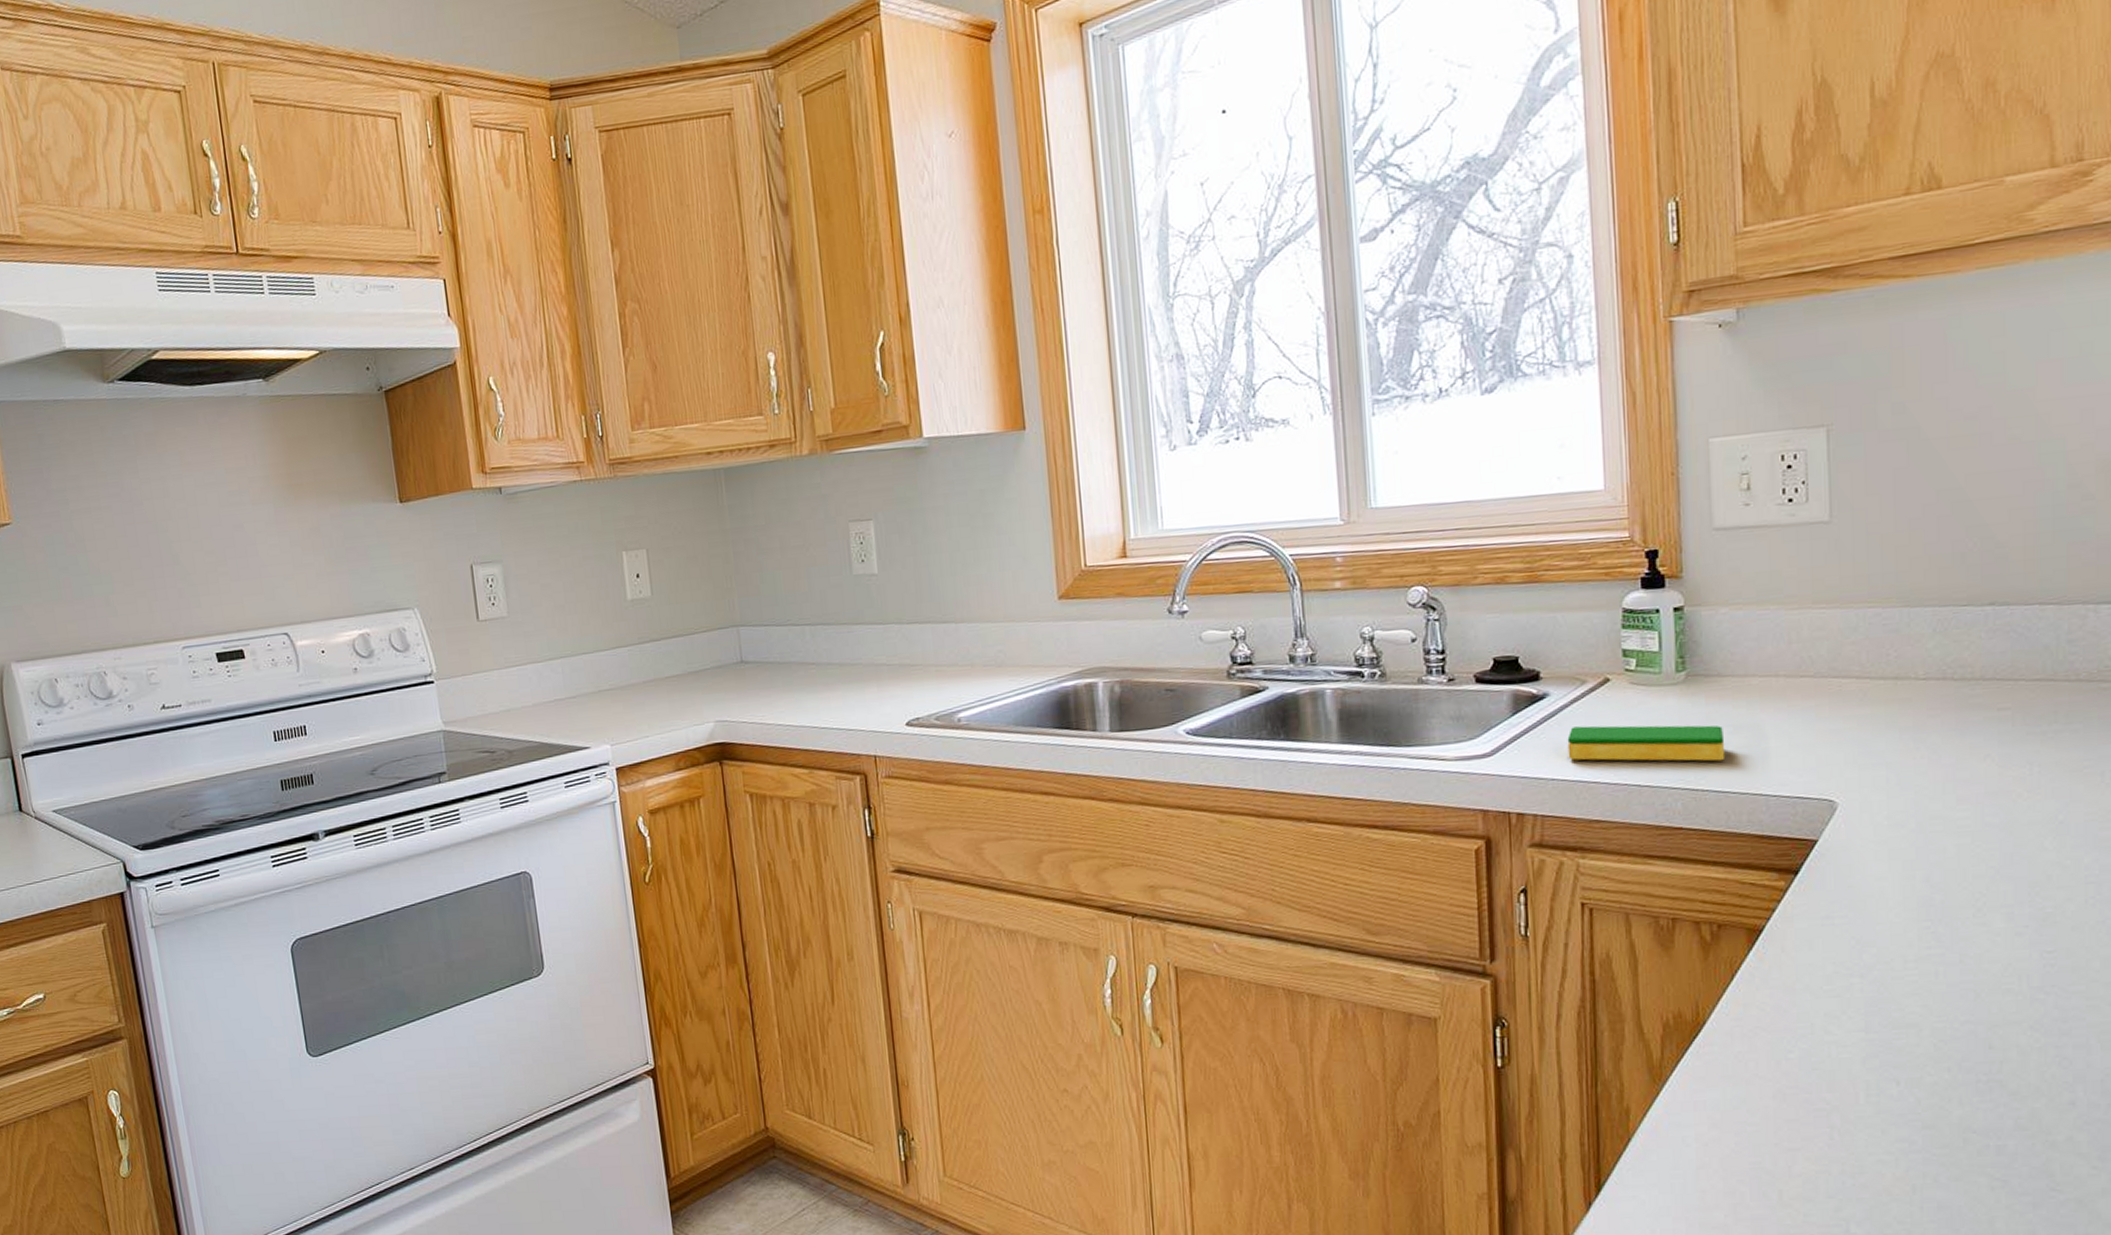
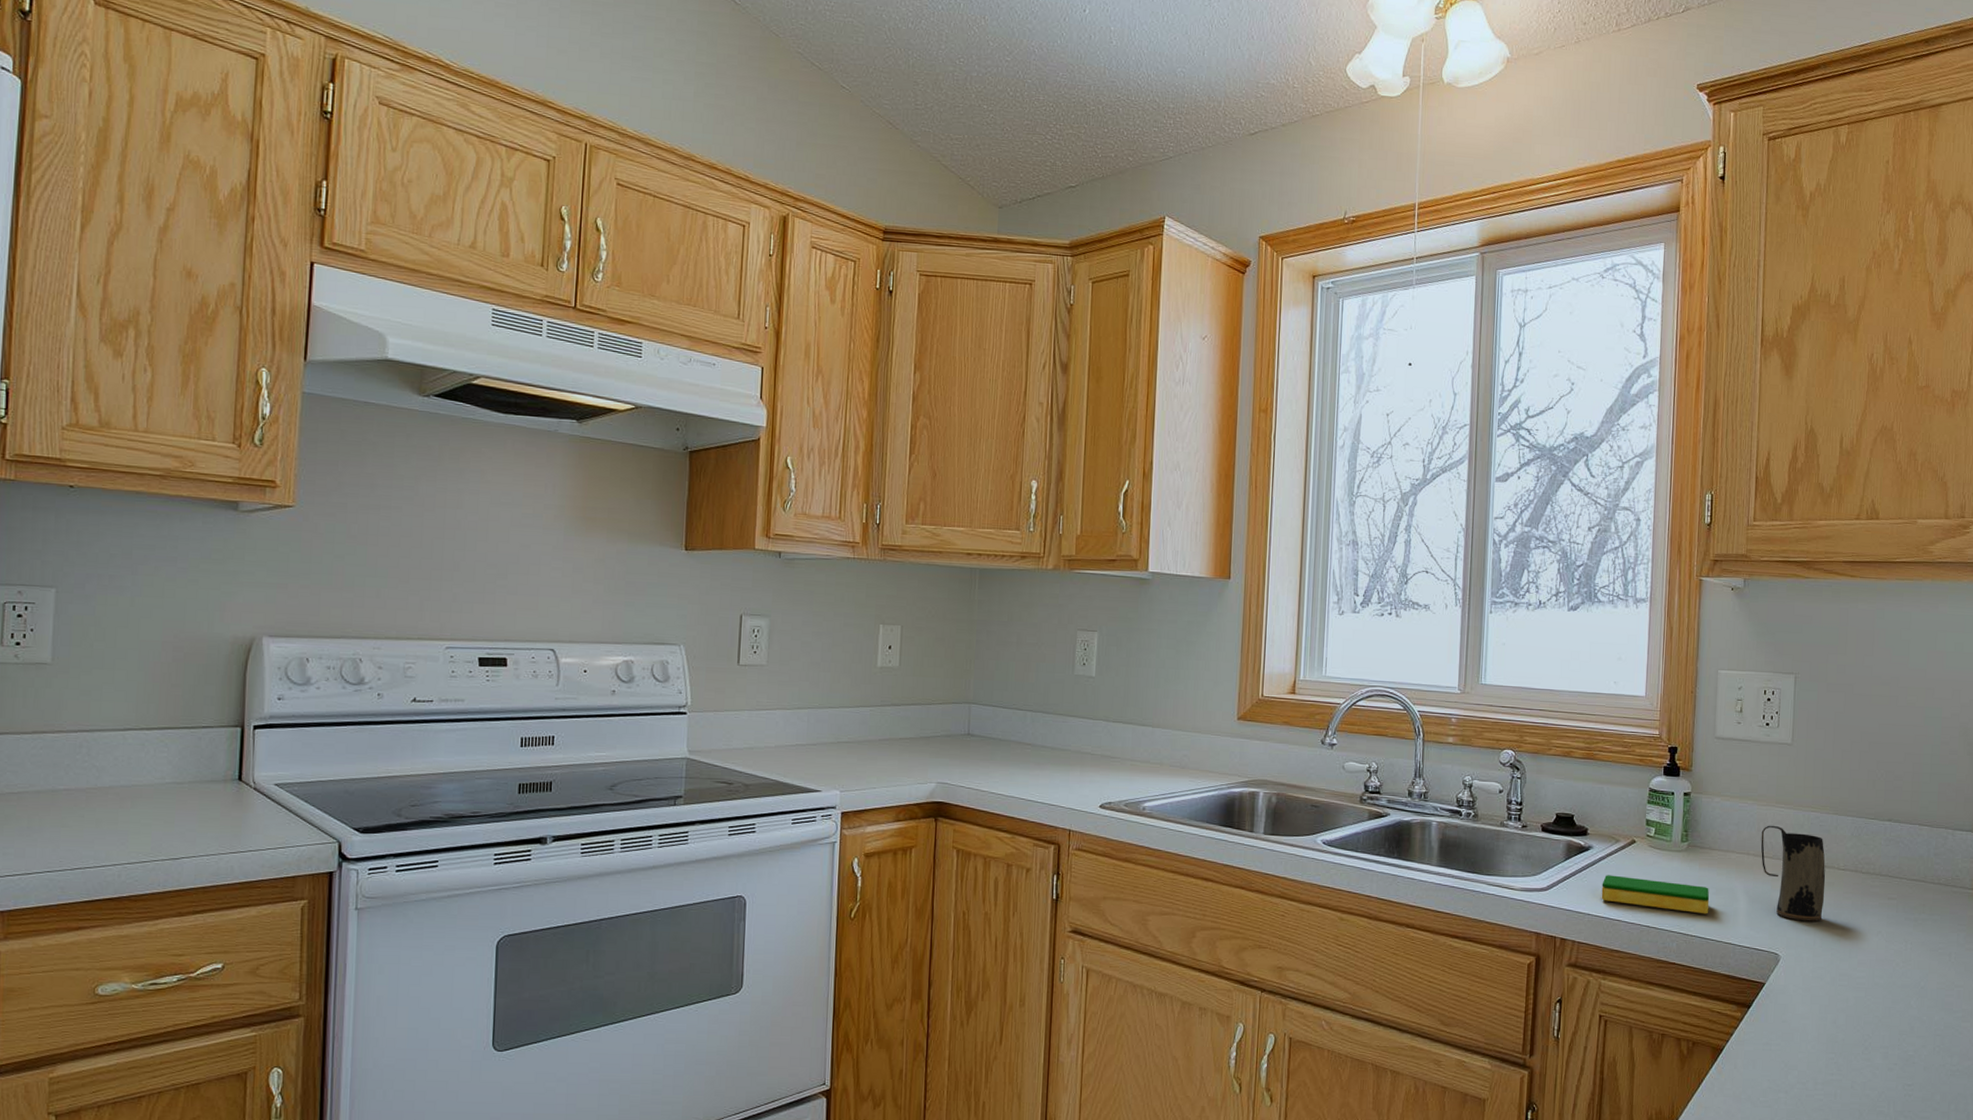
mug: none [1794,633,1899,754] -> present [1761,825,1826,922]

